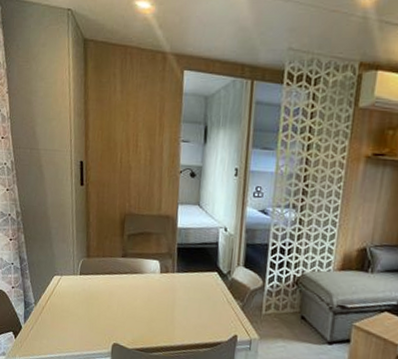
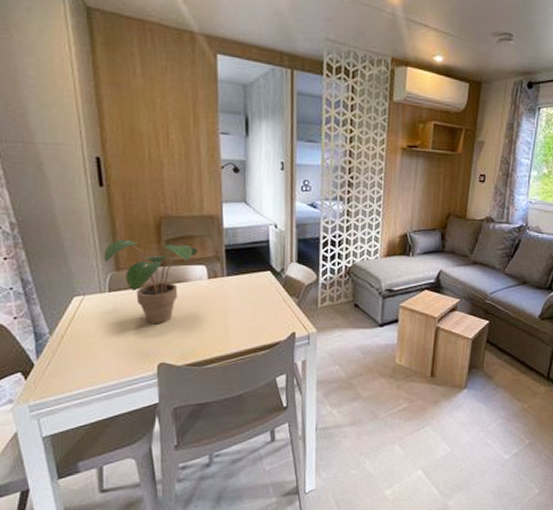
potted plant: none [79,231,154,308] -> present [104,239,198,325]

